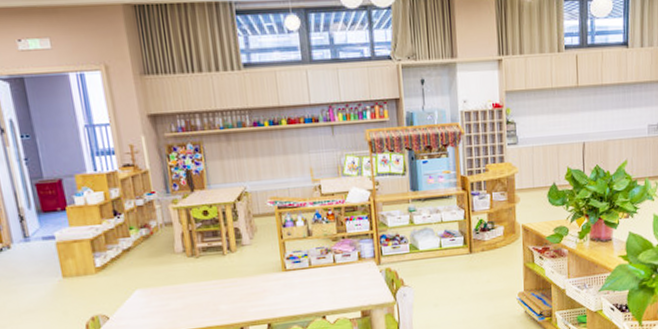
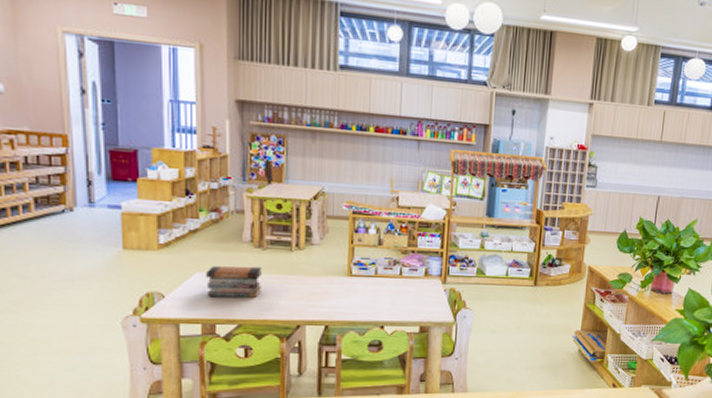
book stack: none [145,275,201,311] -> present [206,266,262,298]

